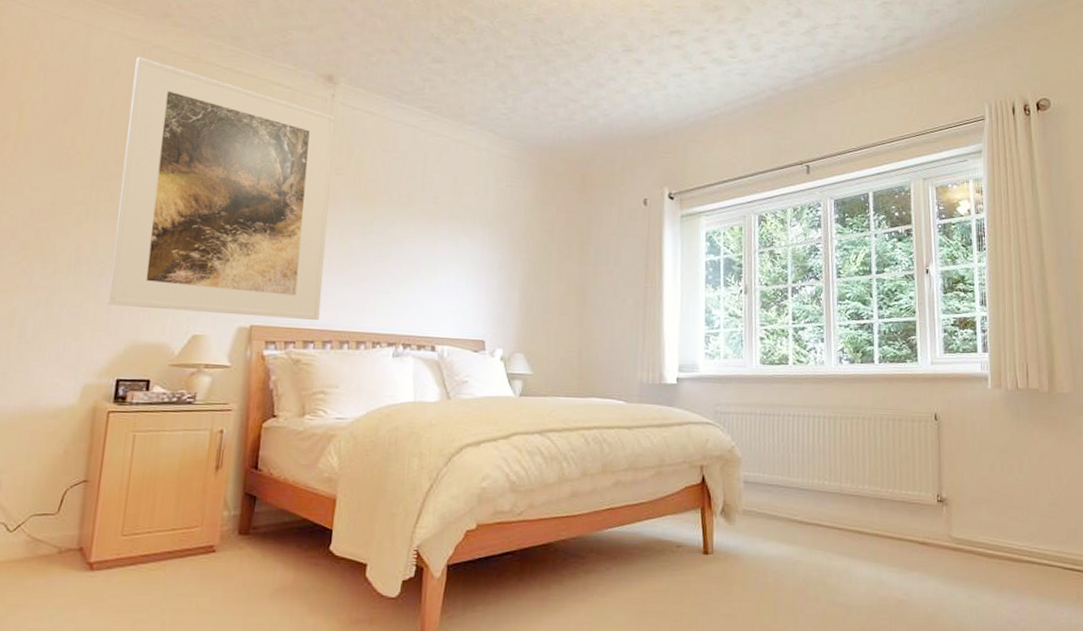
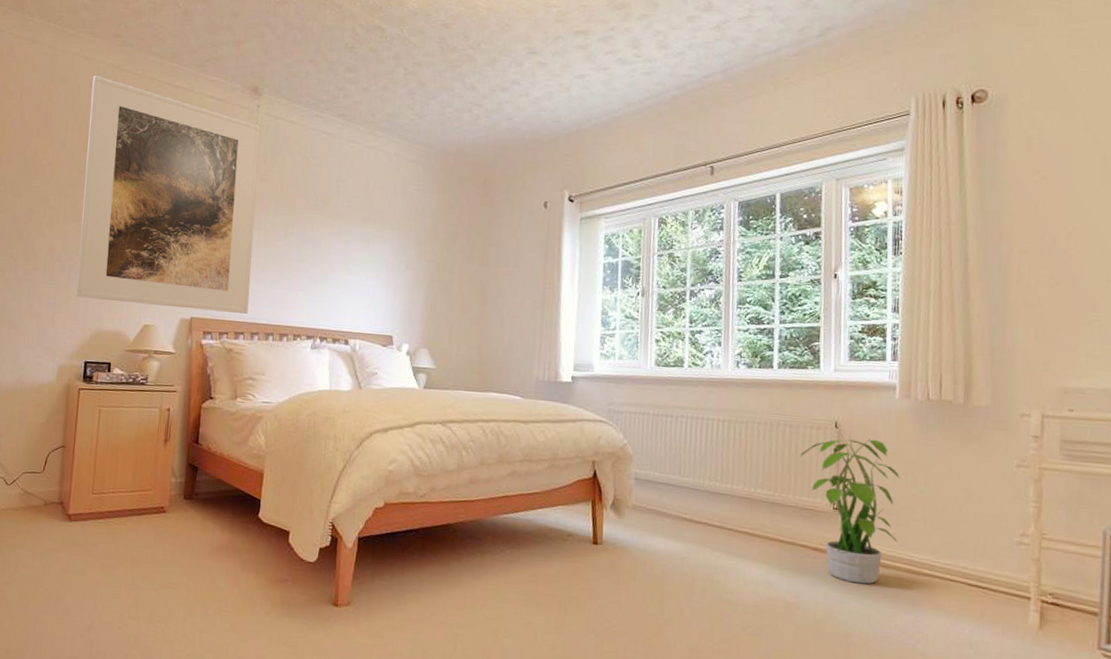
potted plant: none [902,426,999,576] -> present [798,434,900,585]

